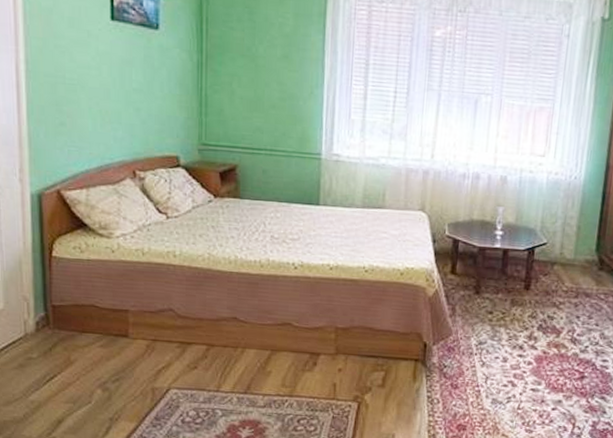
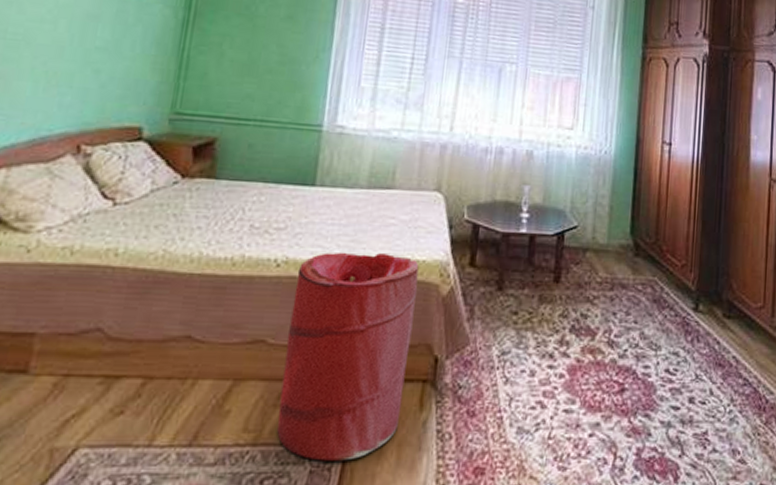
laundry hamper: none [306,259,409,412] -> present [277,252,419,461]

